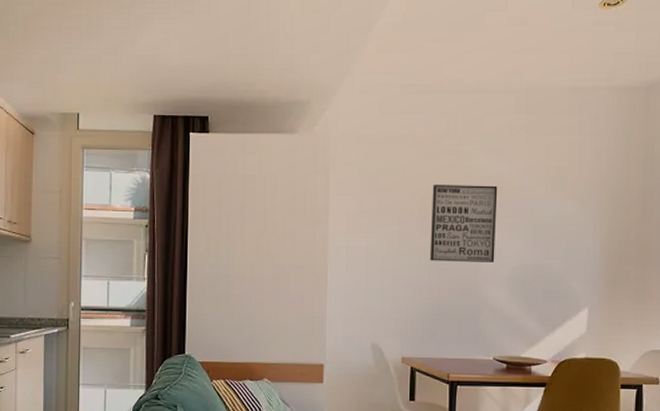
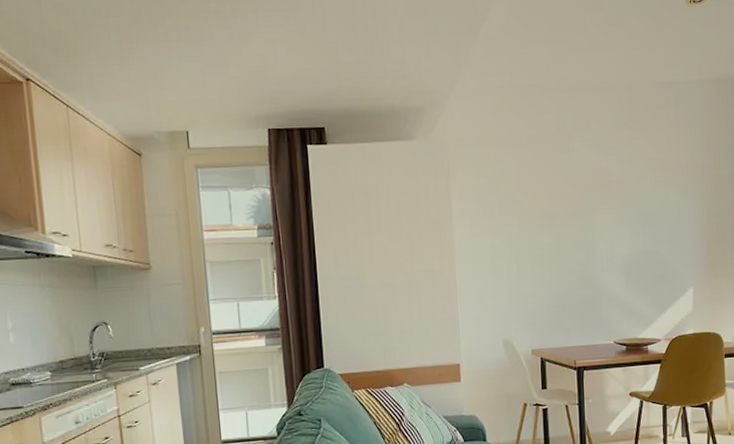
wall art: present [429,185,498,262] -> none [548,179,609,256]

